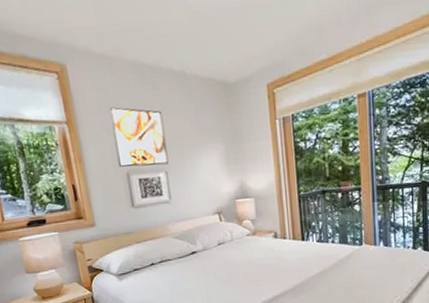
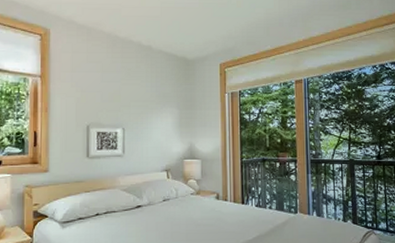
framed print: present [109,107,169,167] -> none [80,68,127,122]

